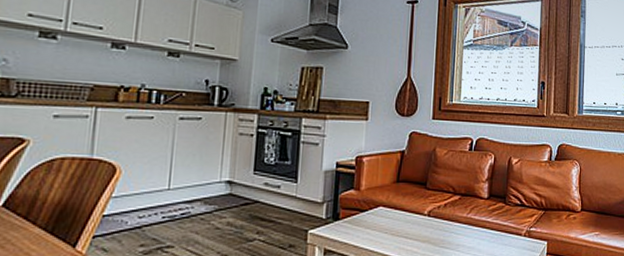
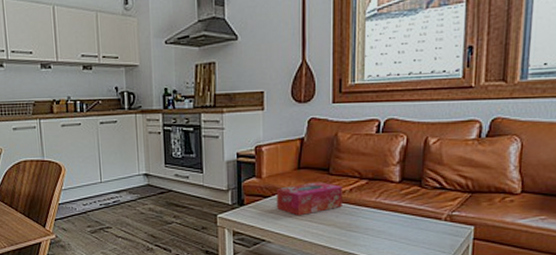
tissue box: none [373,196,438,232] -> present [276,181,343,216]

